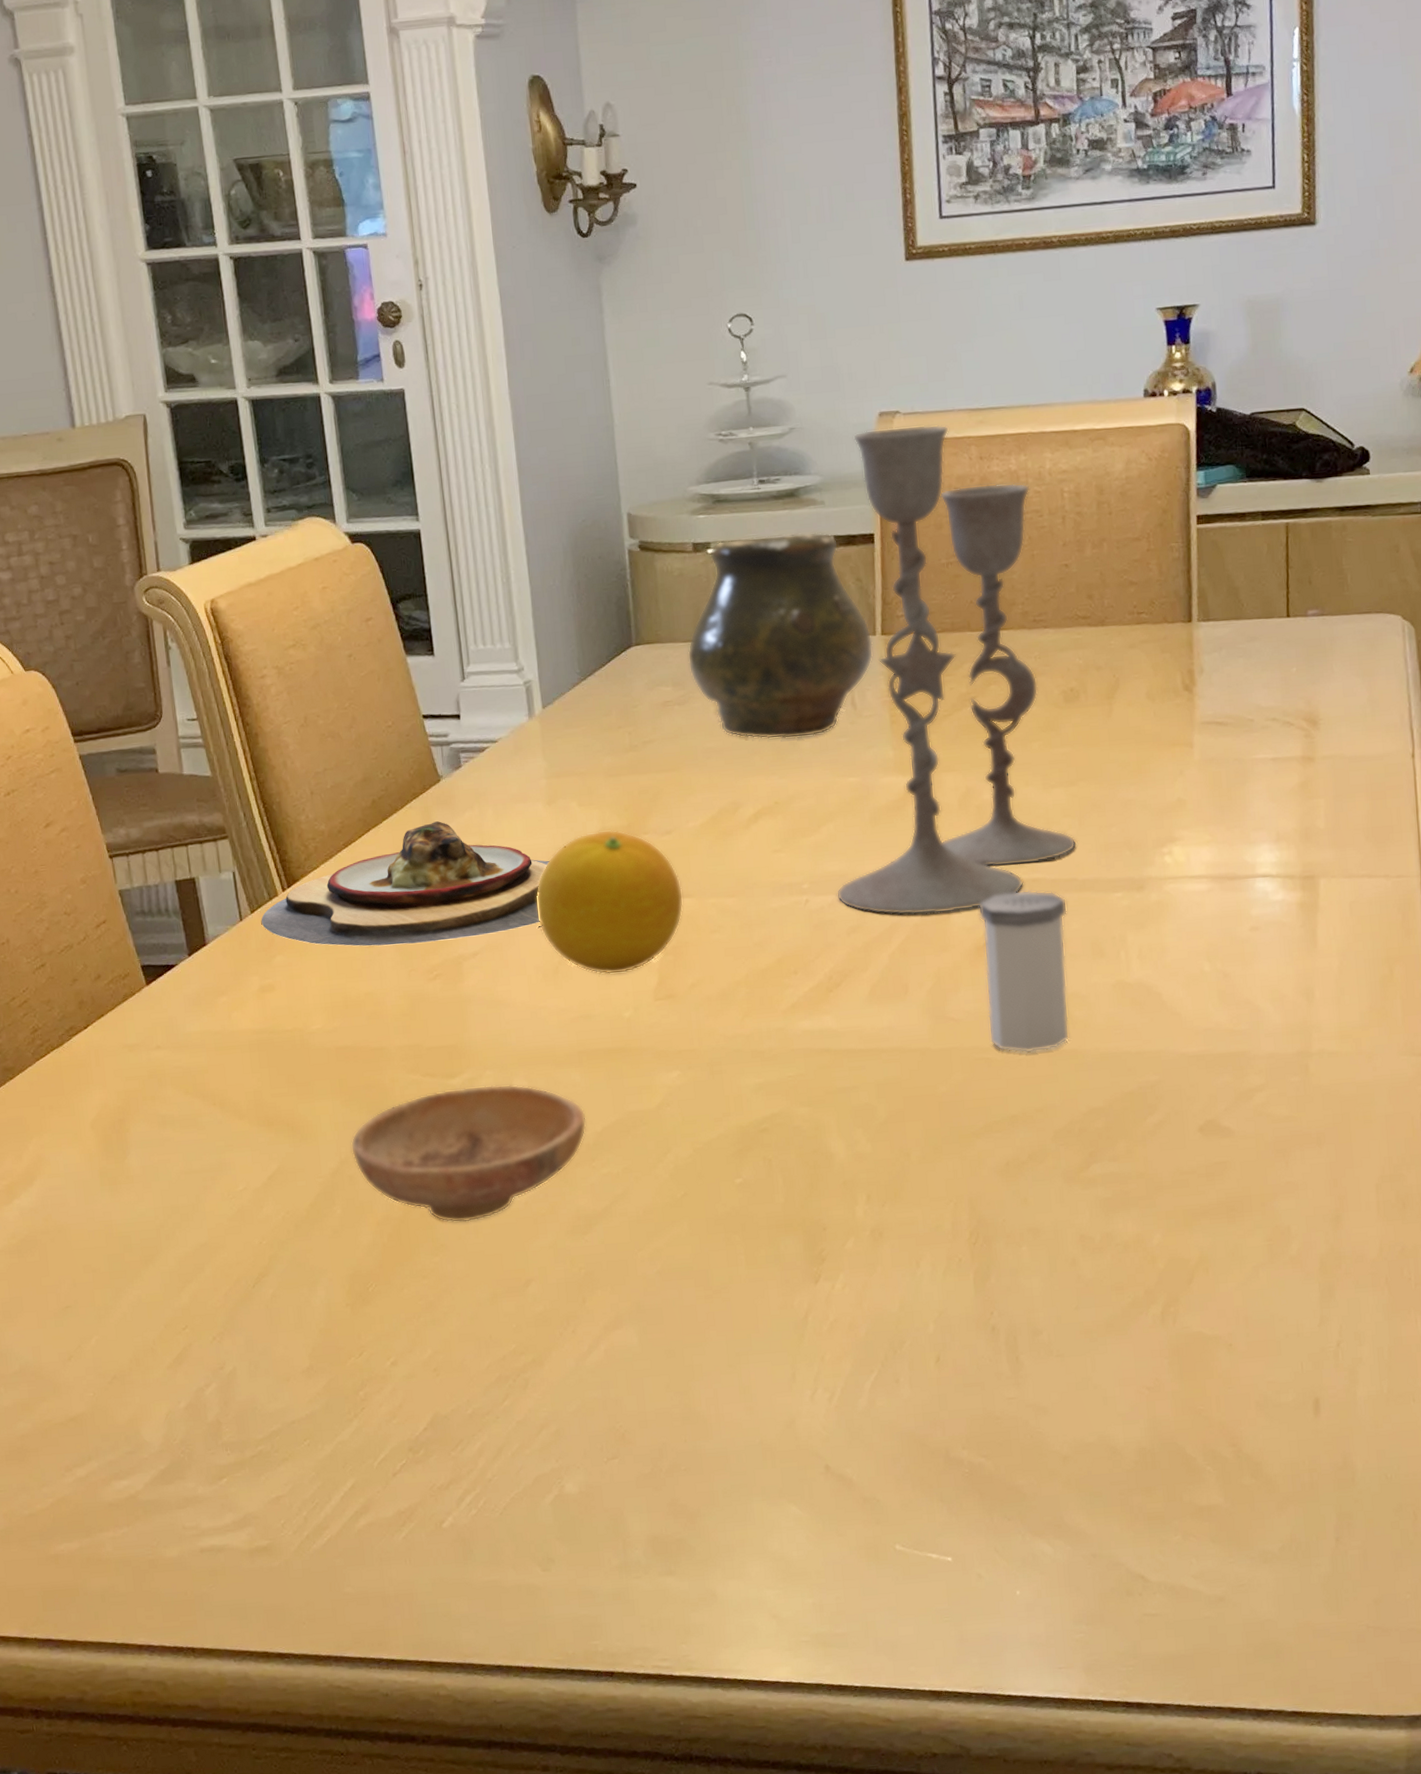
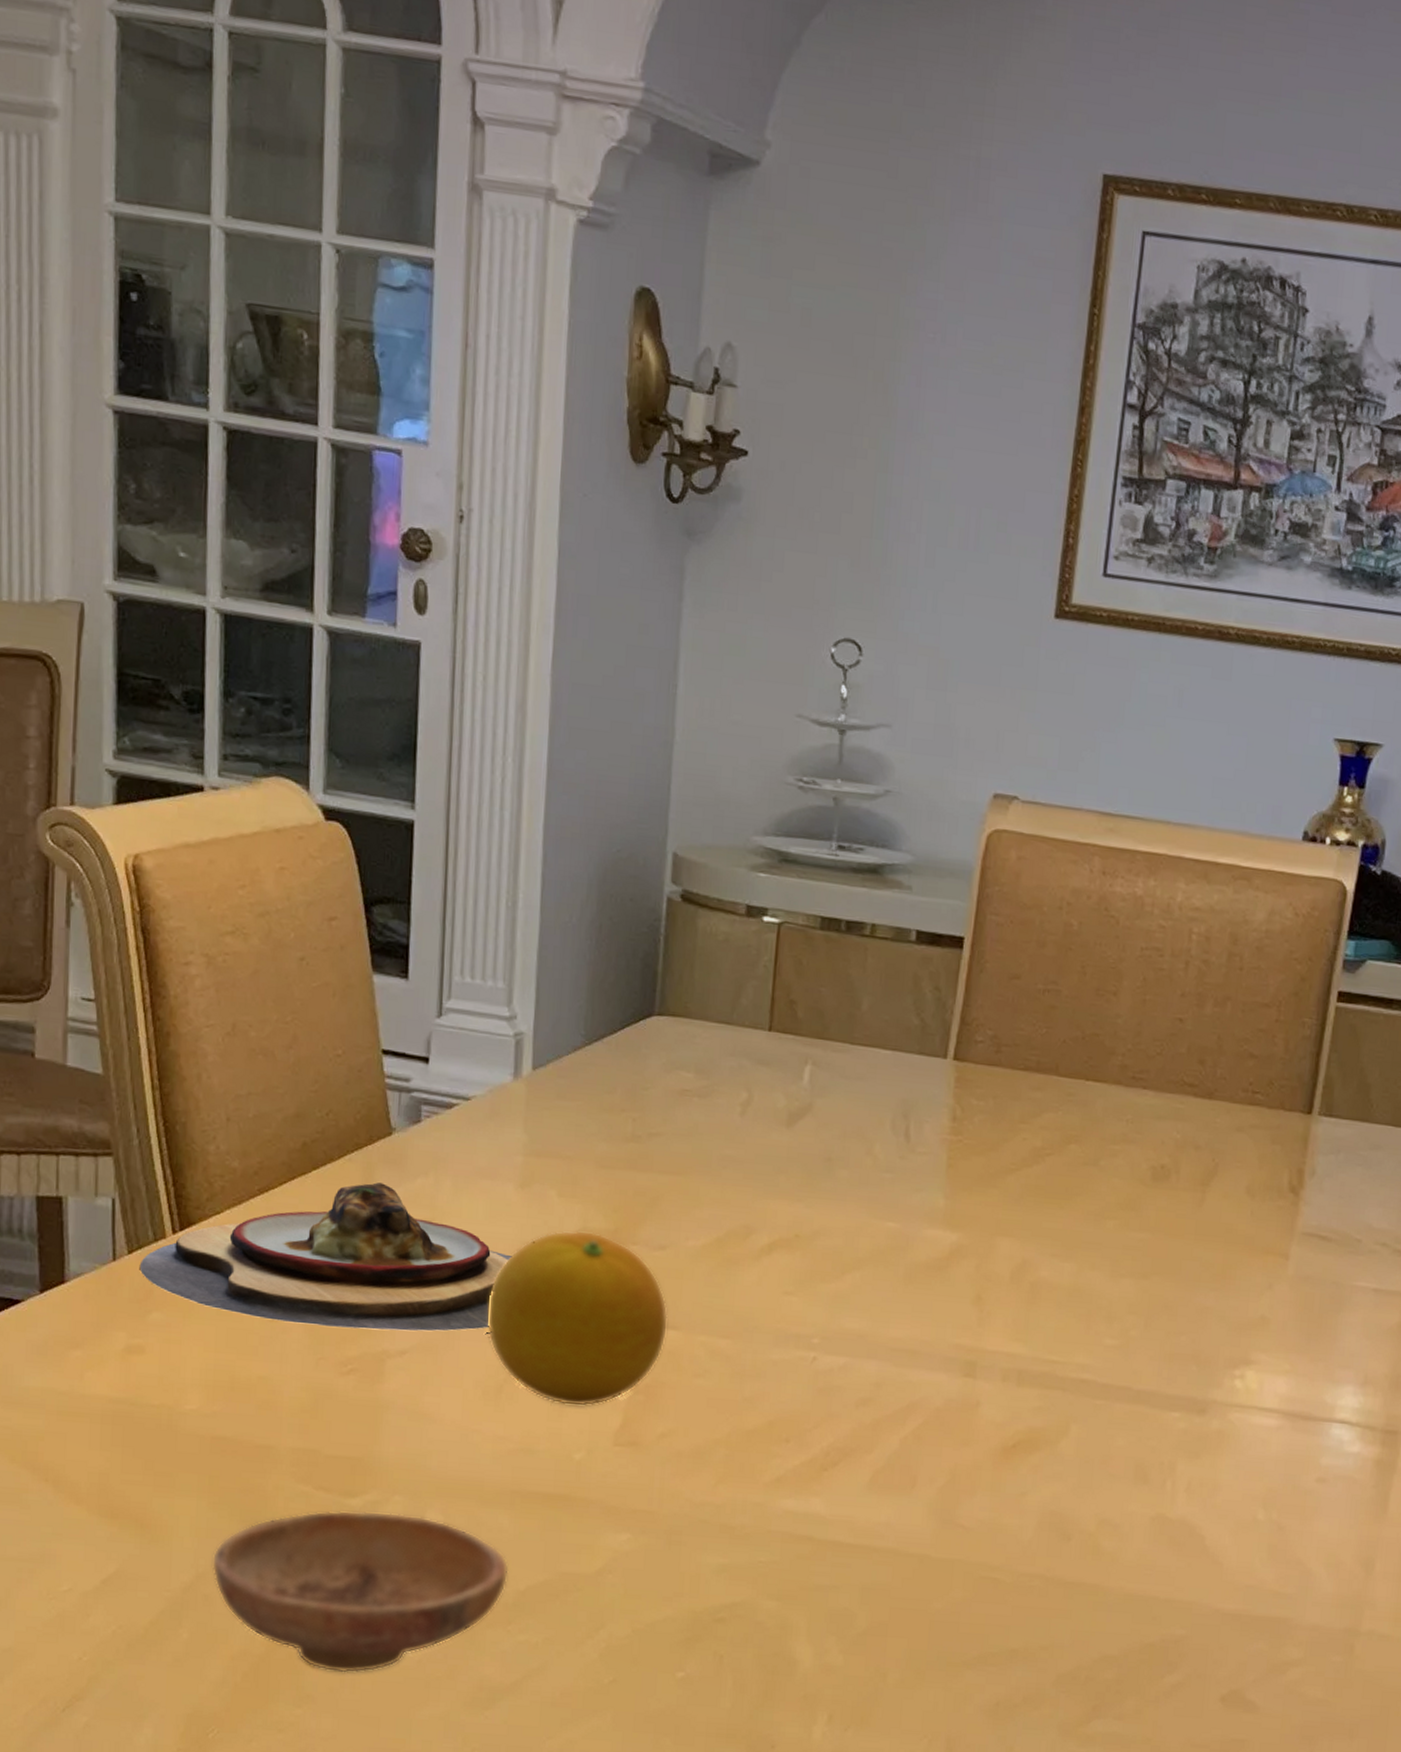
vase: present [687,532,874,740] -> none [718,909,942,1165]
candlestick: present [837,424,1077,916] -> none [851,811,1155,1403]
salt shaker: present [978,890,1070,1053] -> none [1000,1390,1116,1581]

